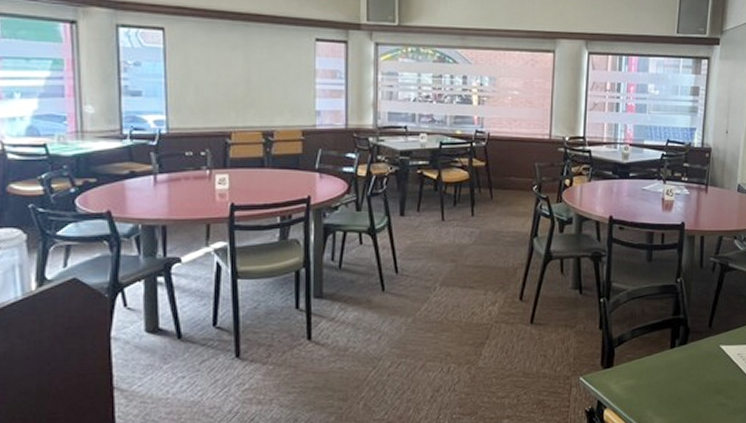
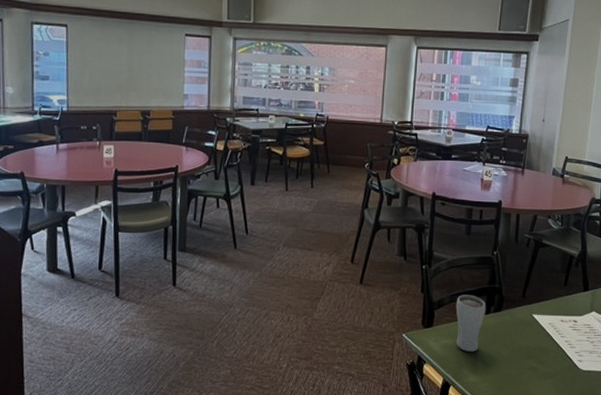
drinking glass: none [637,328,671,392] -> present [455,294,486,352]

